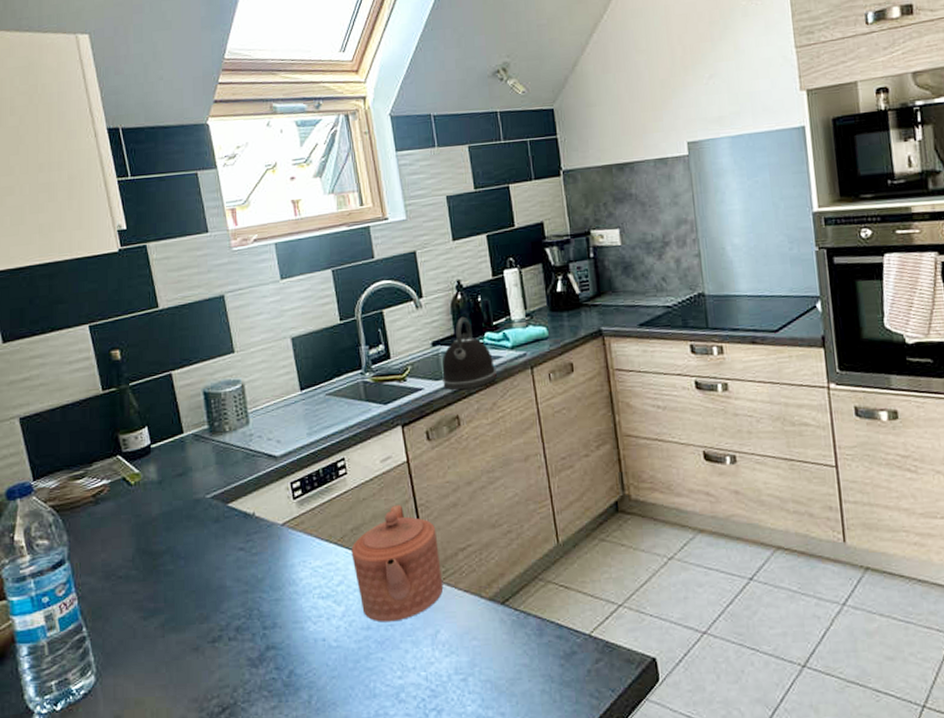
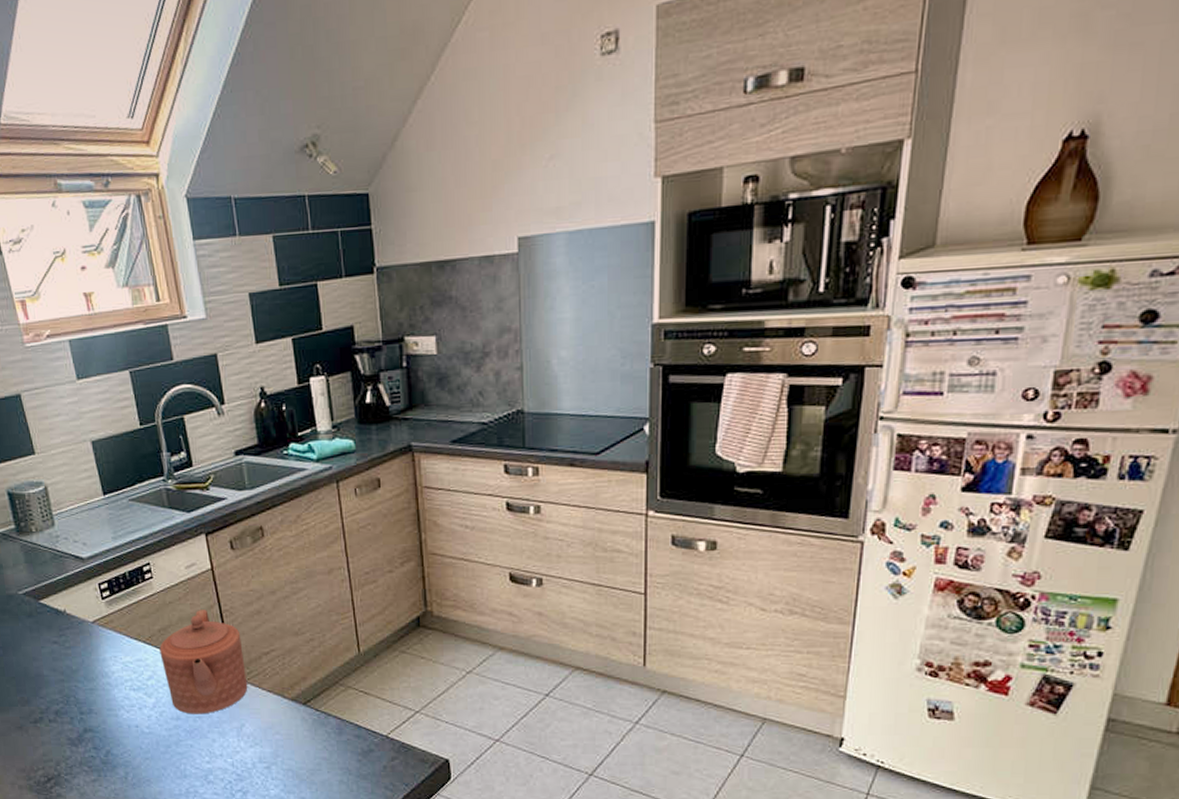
kettle: present [442,316,497,391] -> none [245,425,301,501]

